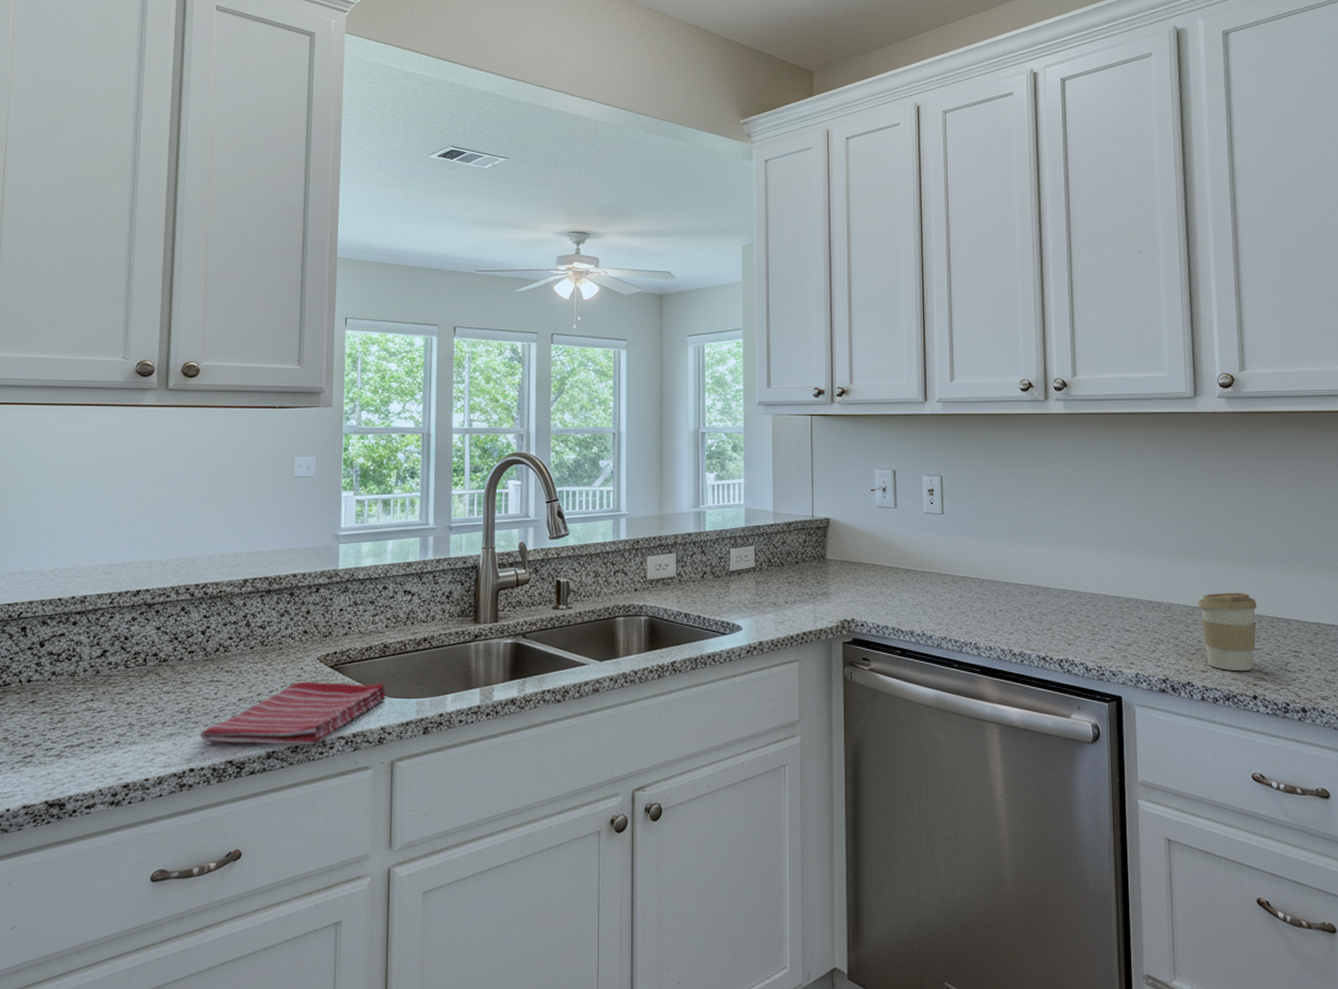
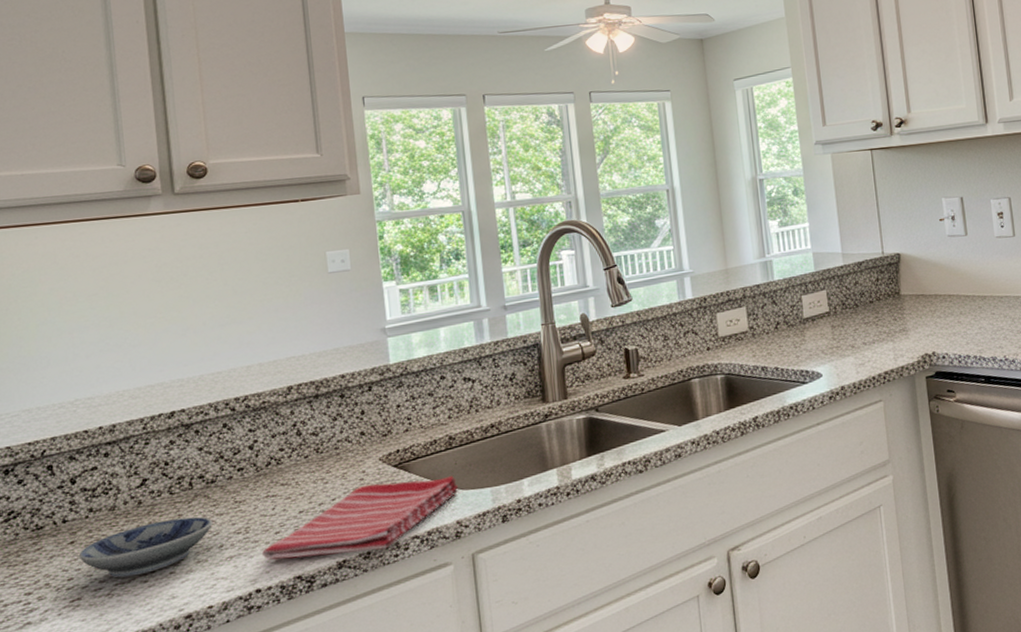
bowl: none [37,692,159,741] -> present [79,516,212,578]

